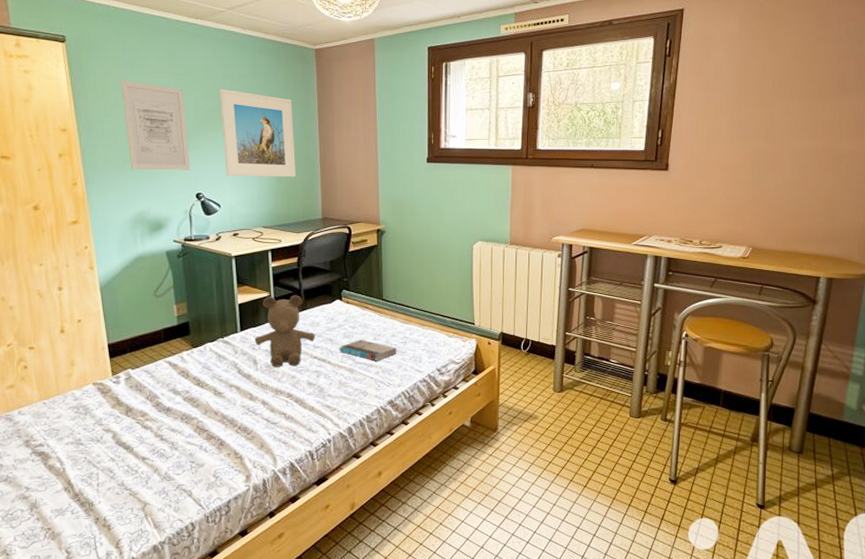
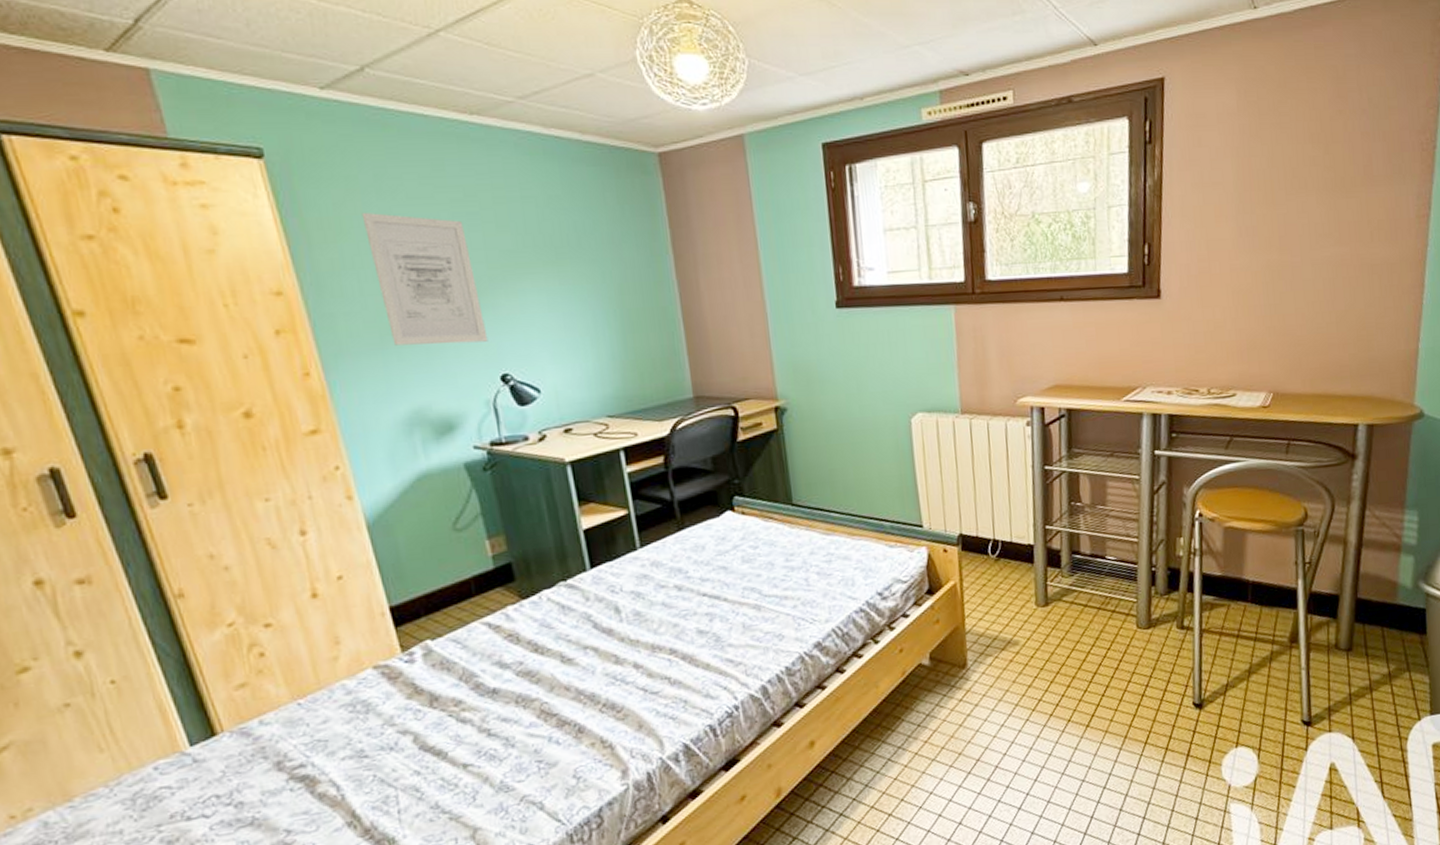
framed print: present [220,88,297,177] -> none [519,217,650,346]
teddy bear: present [254,295,316,367] -> none [612,509,702,615]
book: present [338,339,397,361] -> none [736,562,820,591]

